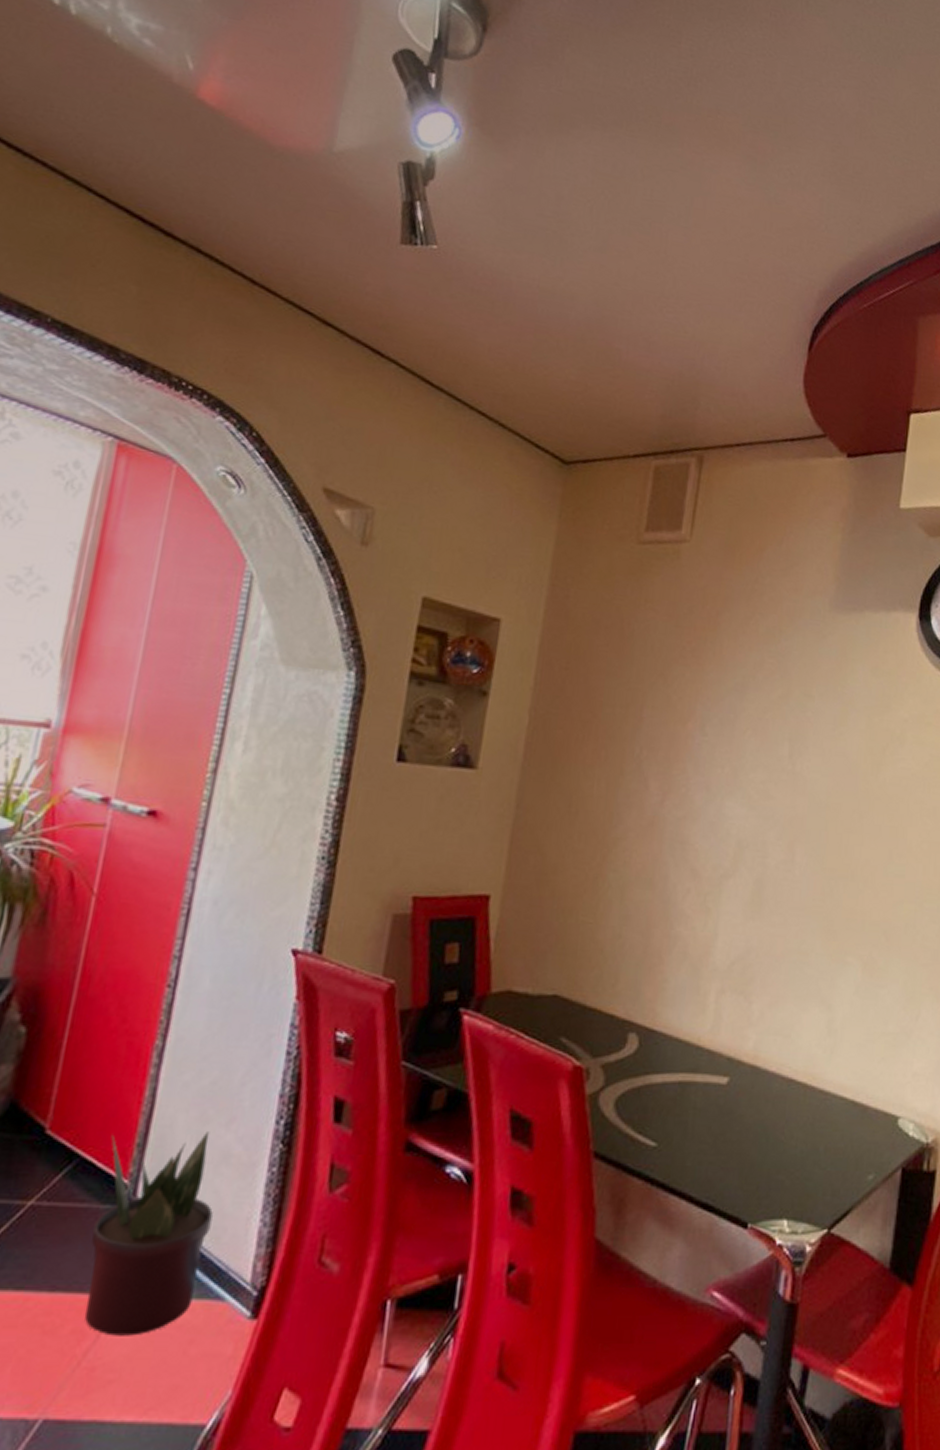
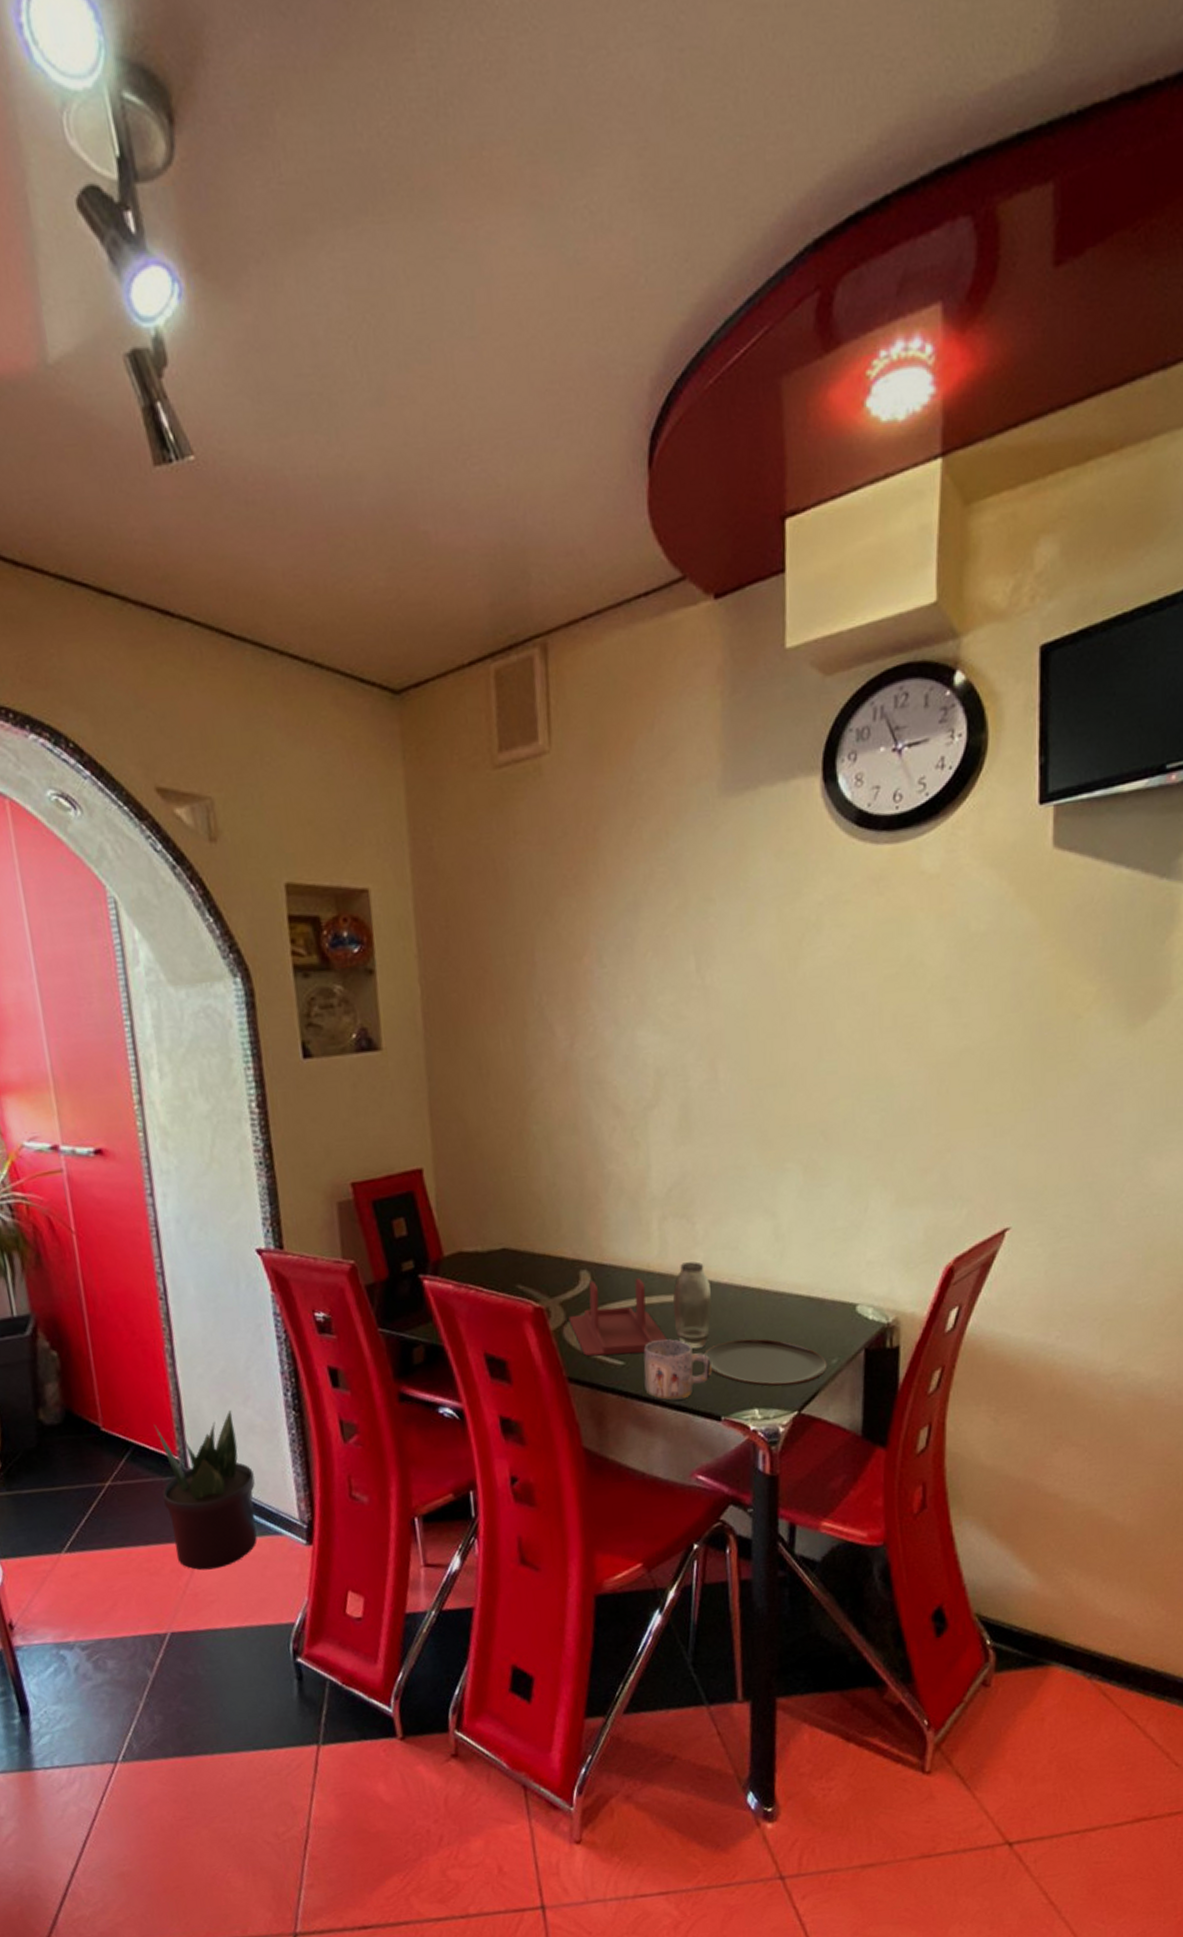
napkin holder: none [607,1046,706,1135] -> present [568,1278,668,1357]
mug: none [673,1124,746,1197] -> present [643,1339,712,1401]
vase: none [715,1043,758,1141] -> present [672,1261,713,1349]
plate: none [741,1137,863,1199] -> present [704,1338,828,1388]

